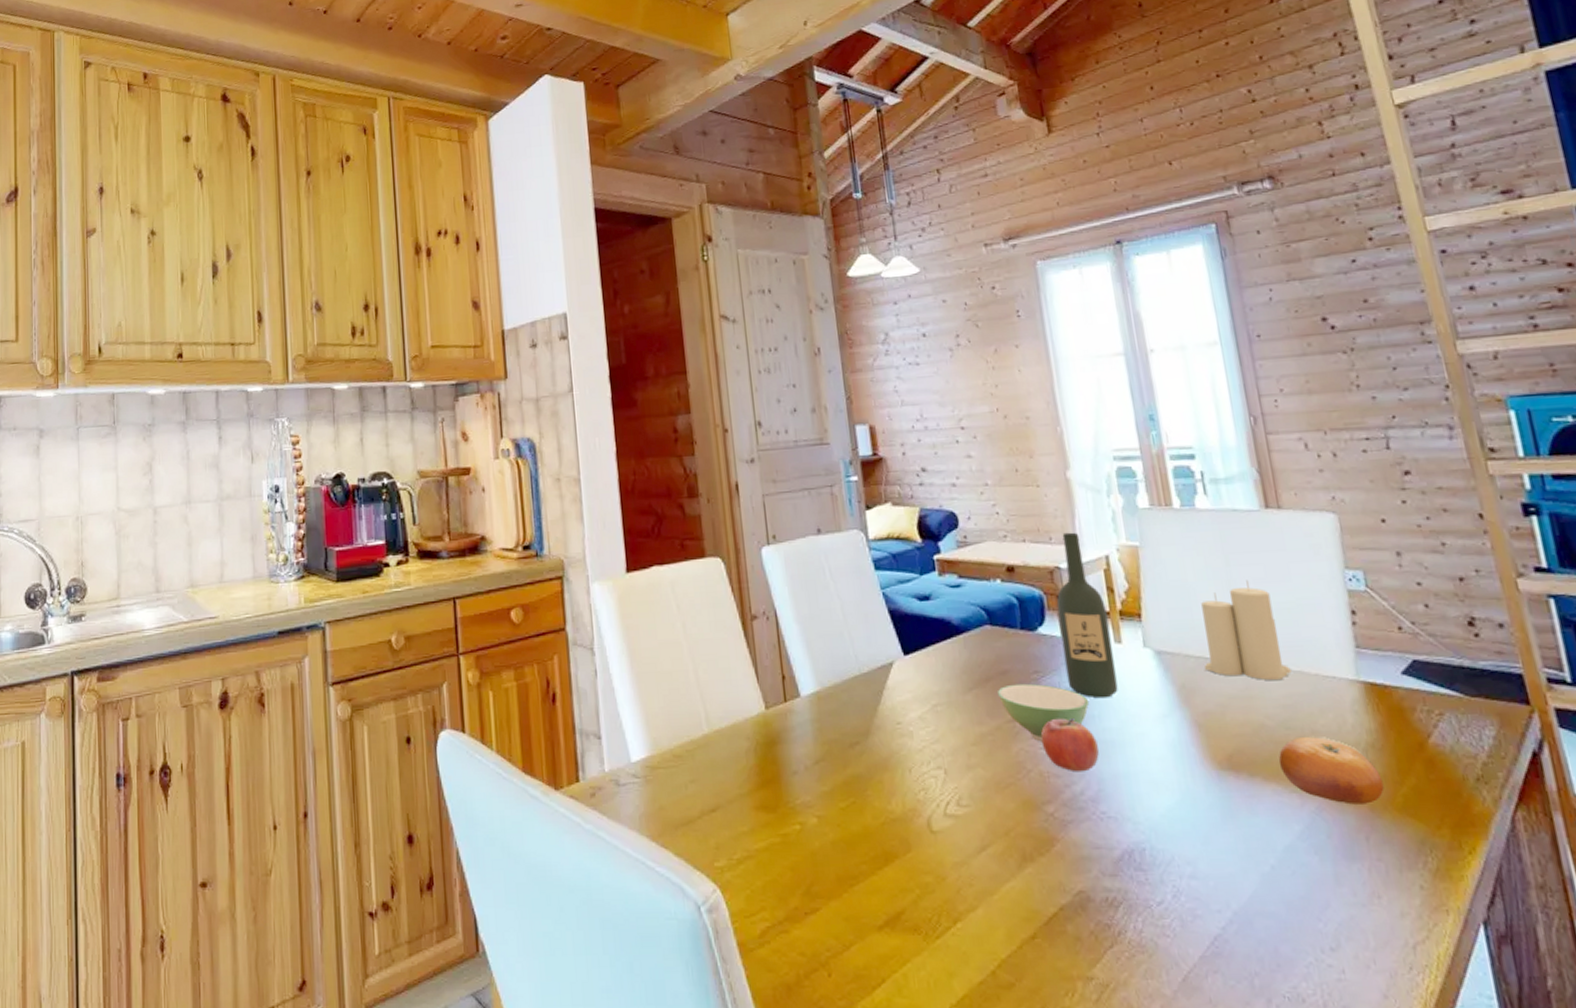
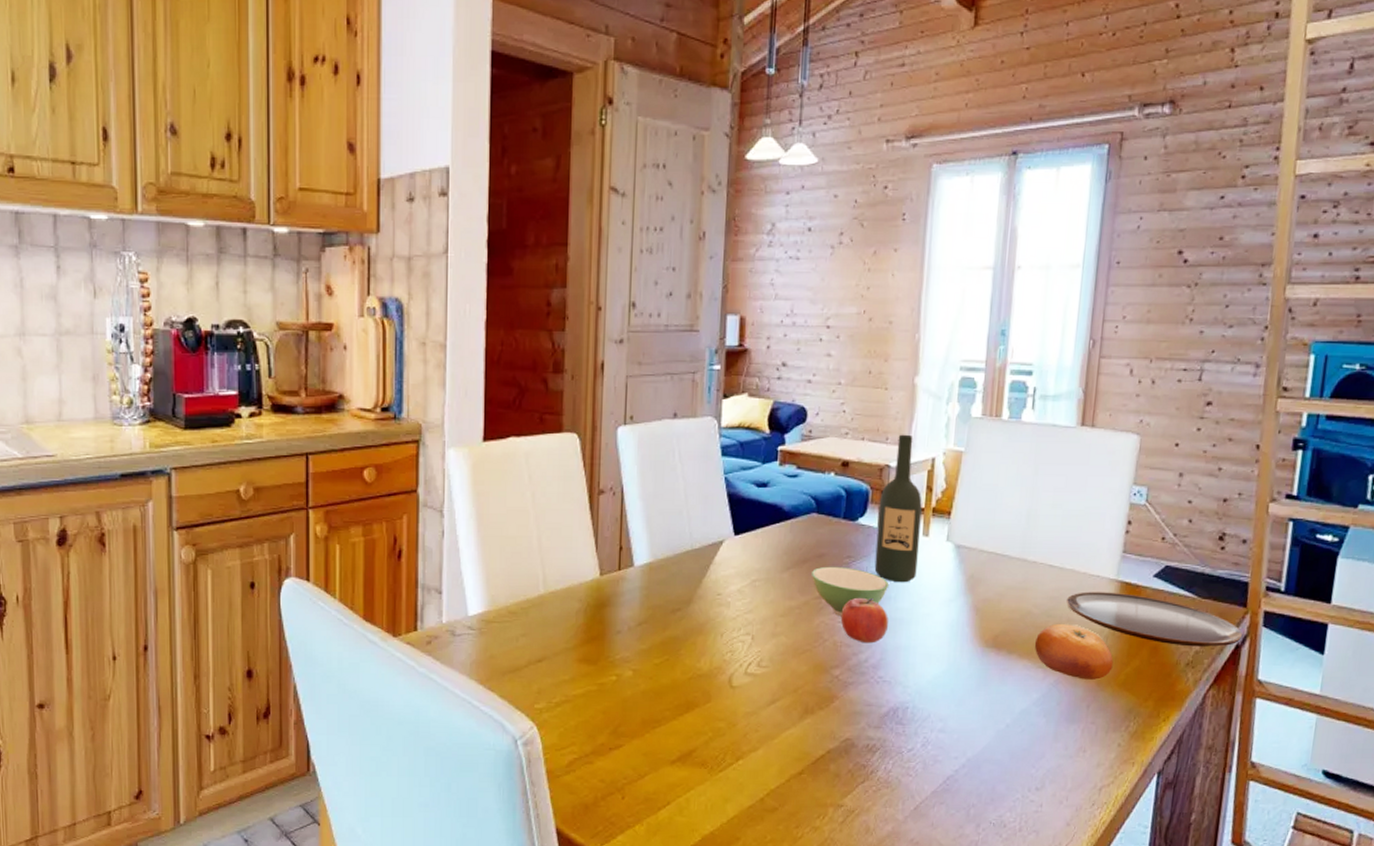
candle: present [1201,580,1292,681] -> none [994,488,1065,576]
plate: none [1302,695,1537,757] -> present [1066,591,1243,647]

